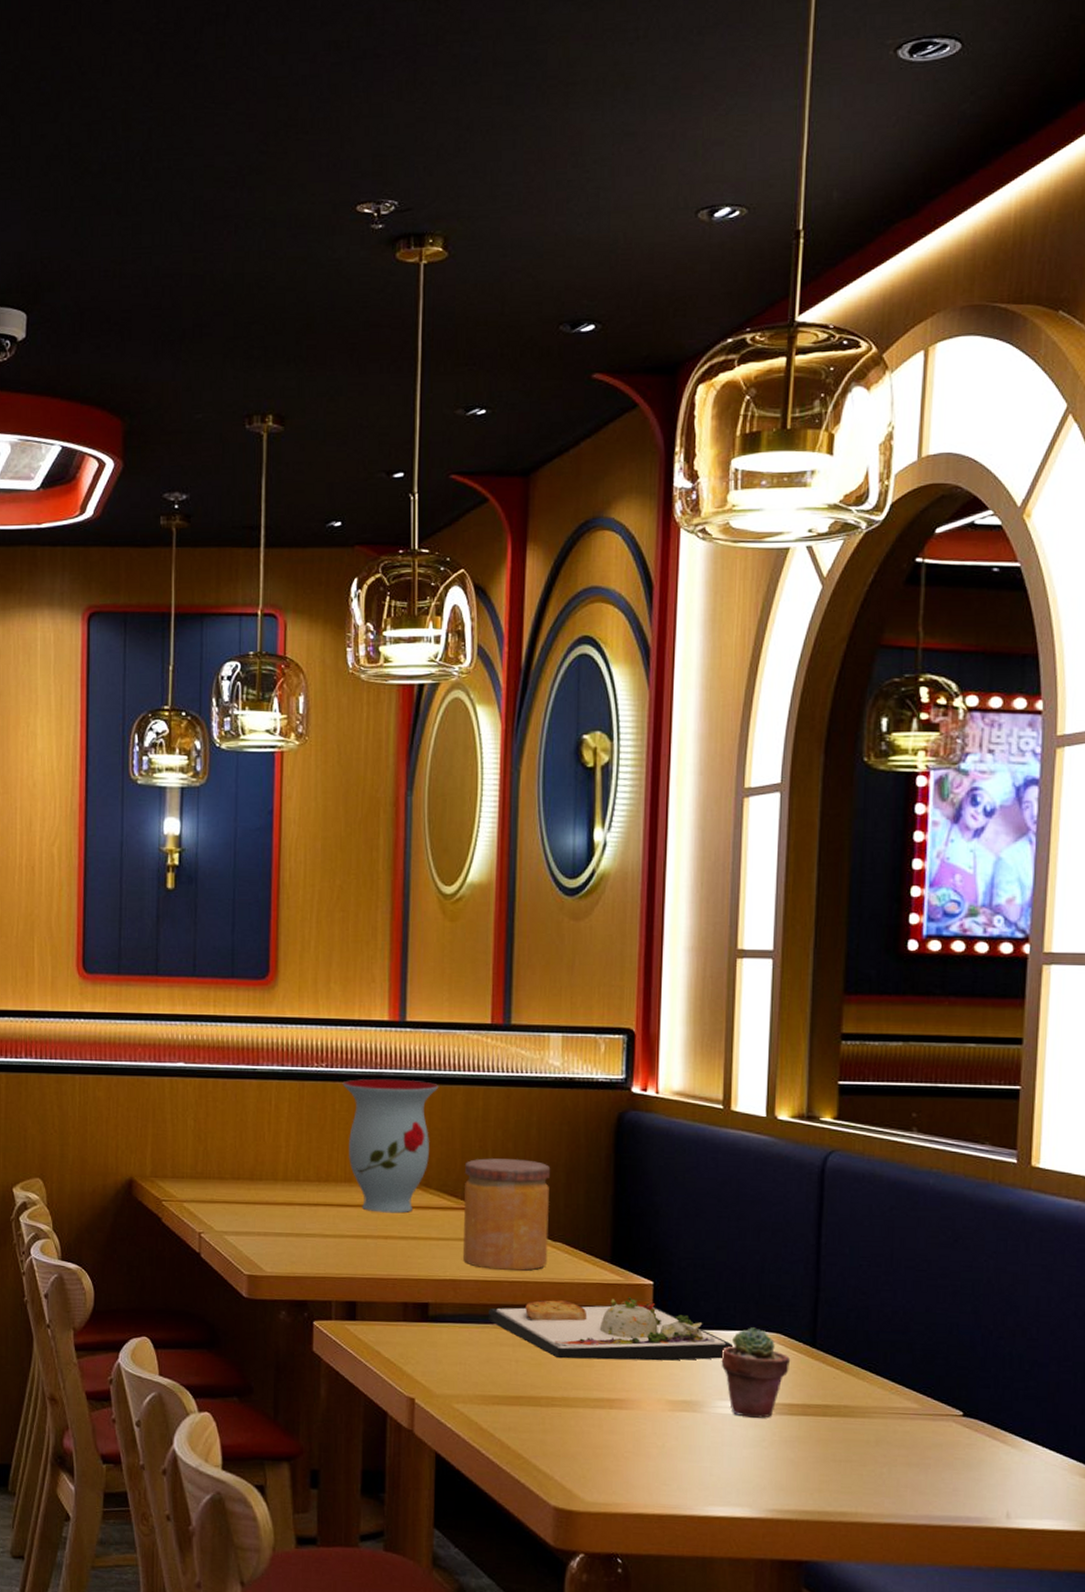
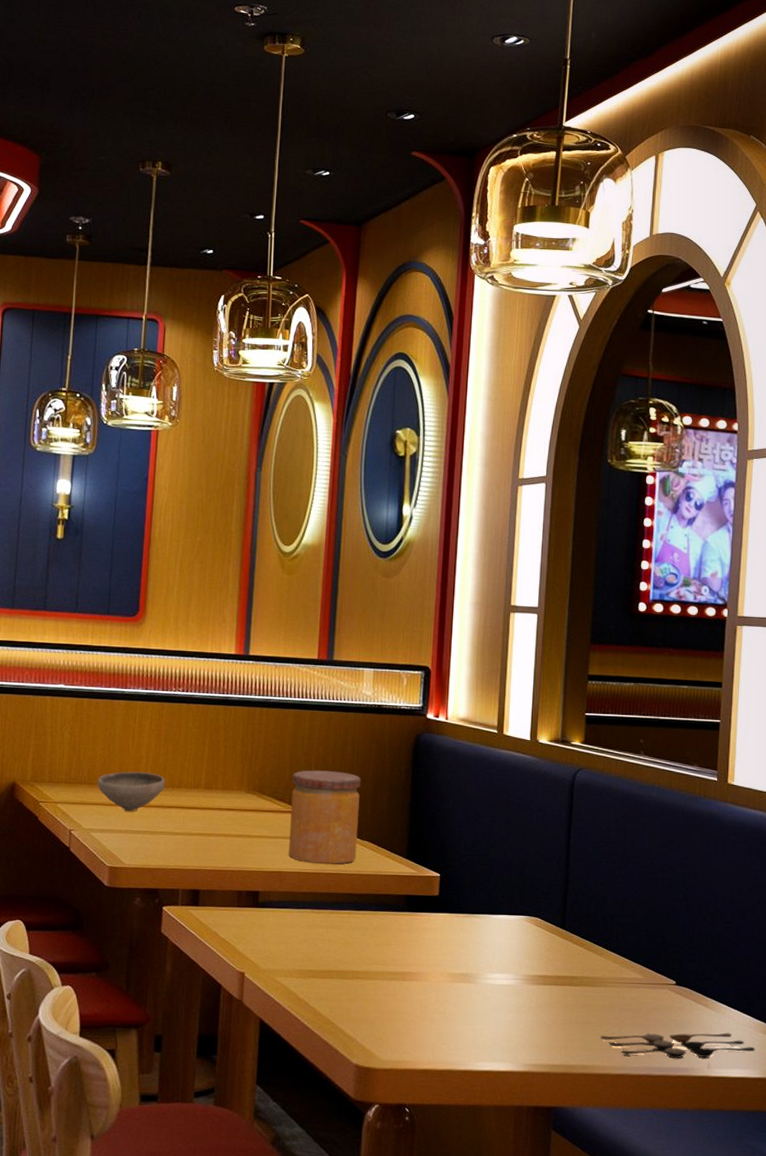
bowl: none [230,1163,310,1211] -> present [98,771,166,812]
vase: present [342,1078,439,1213] -> none [195,702,274,815]
dinner plate: present [488,1297,734,1361] -> none [307,887,502,940]
potted succulent: present [721,1327,791,1418] -> none [491,912,546,988]
spoon: none [864,1474,1071,1506] -> present [601,1033,756,1059]

